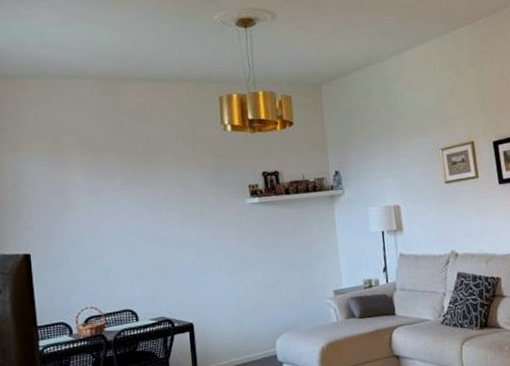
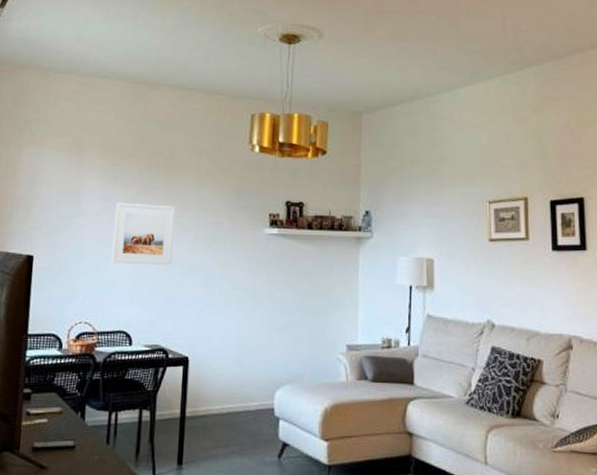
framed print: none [103,190,165,250] -> present [111,202,175,265]

